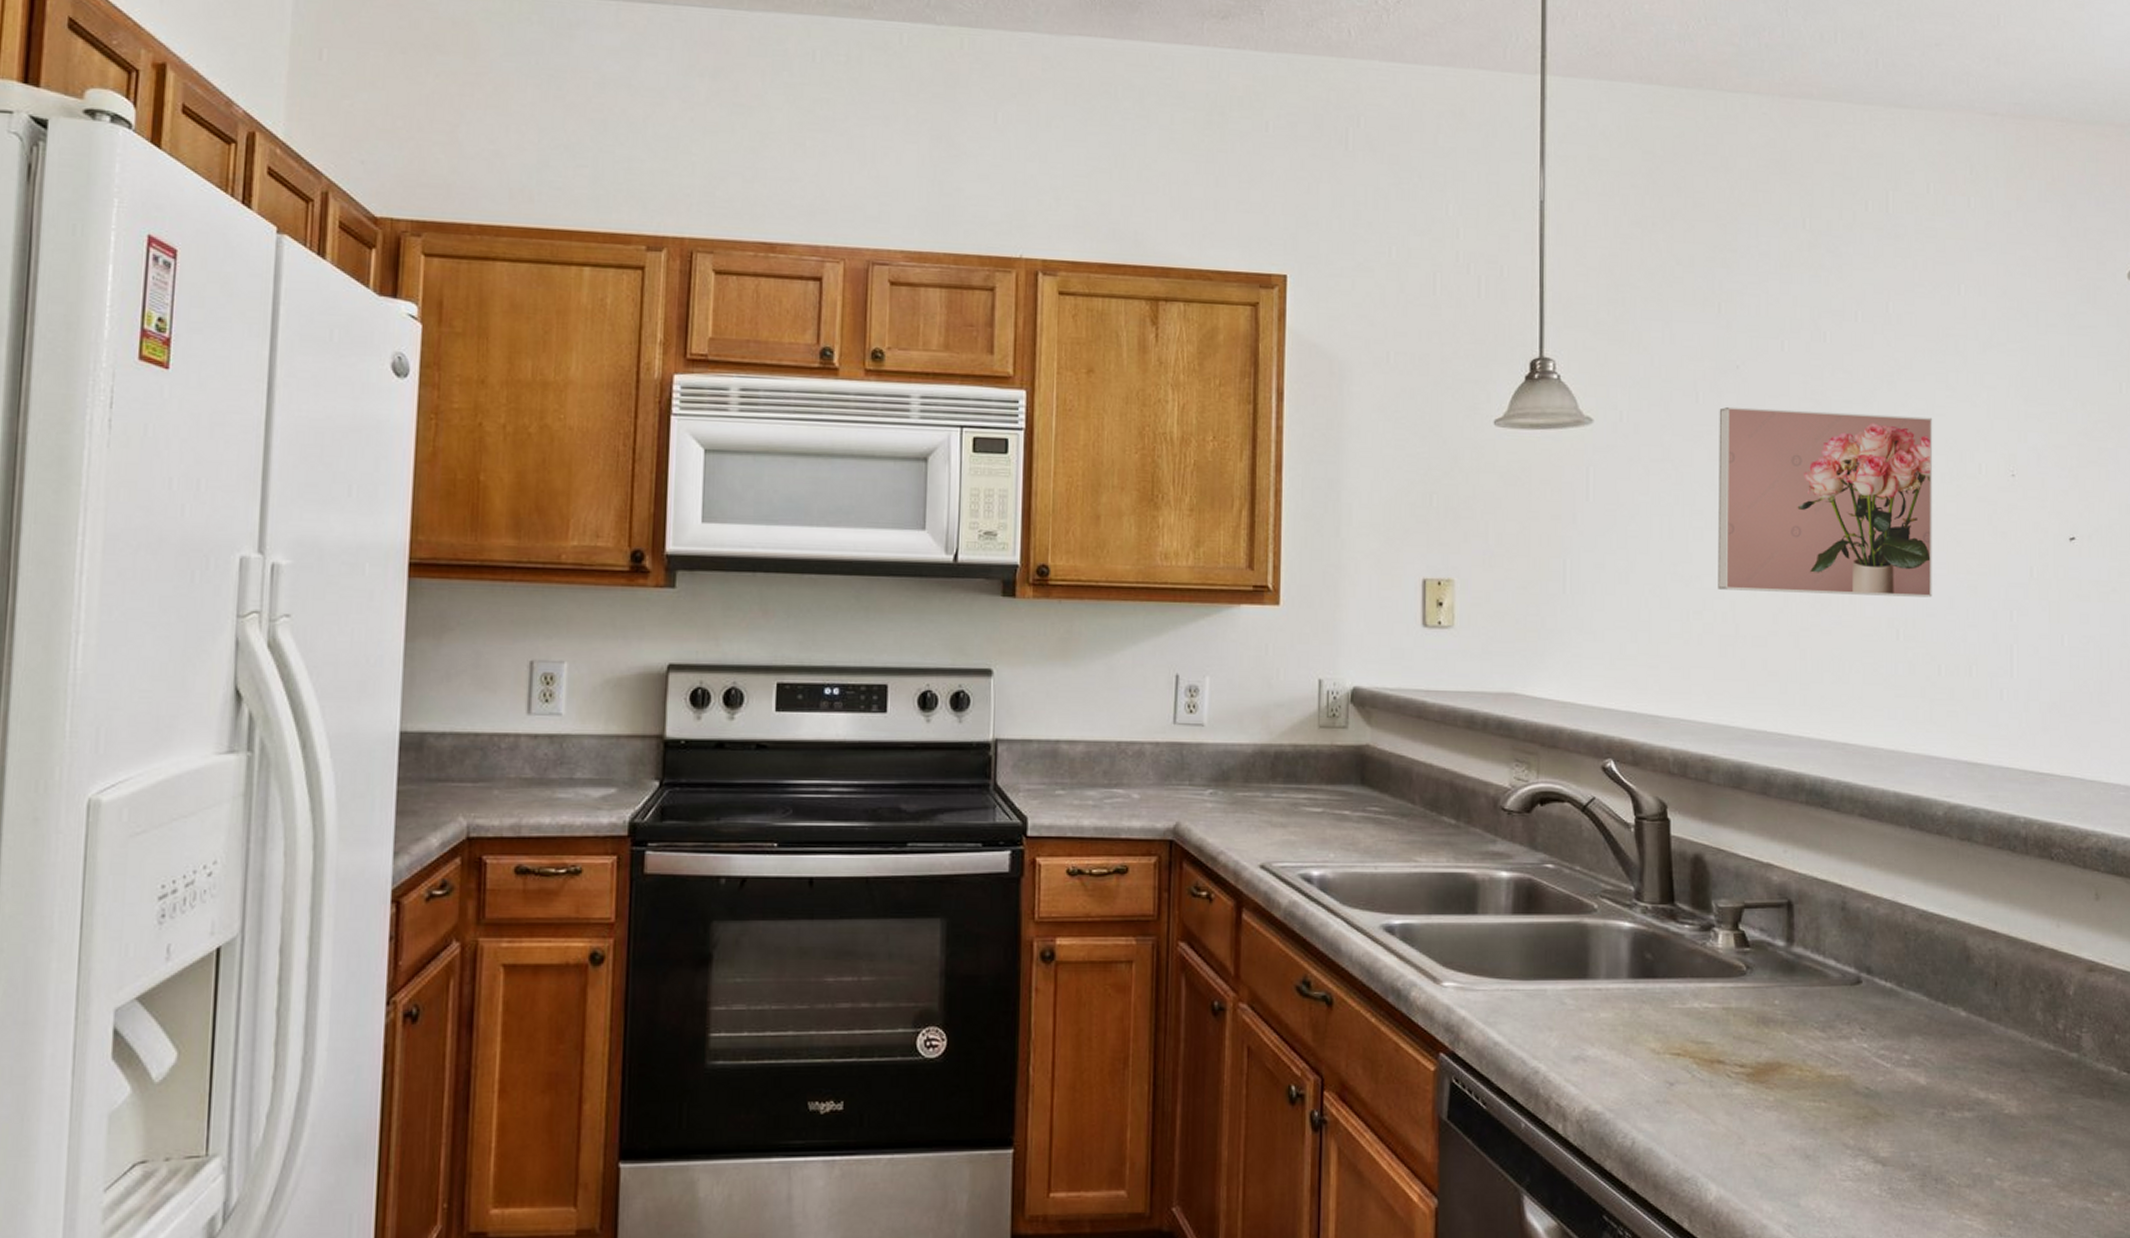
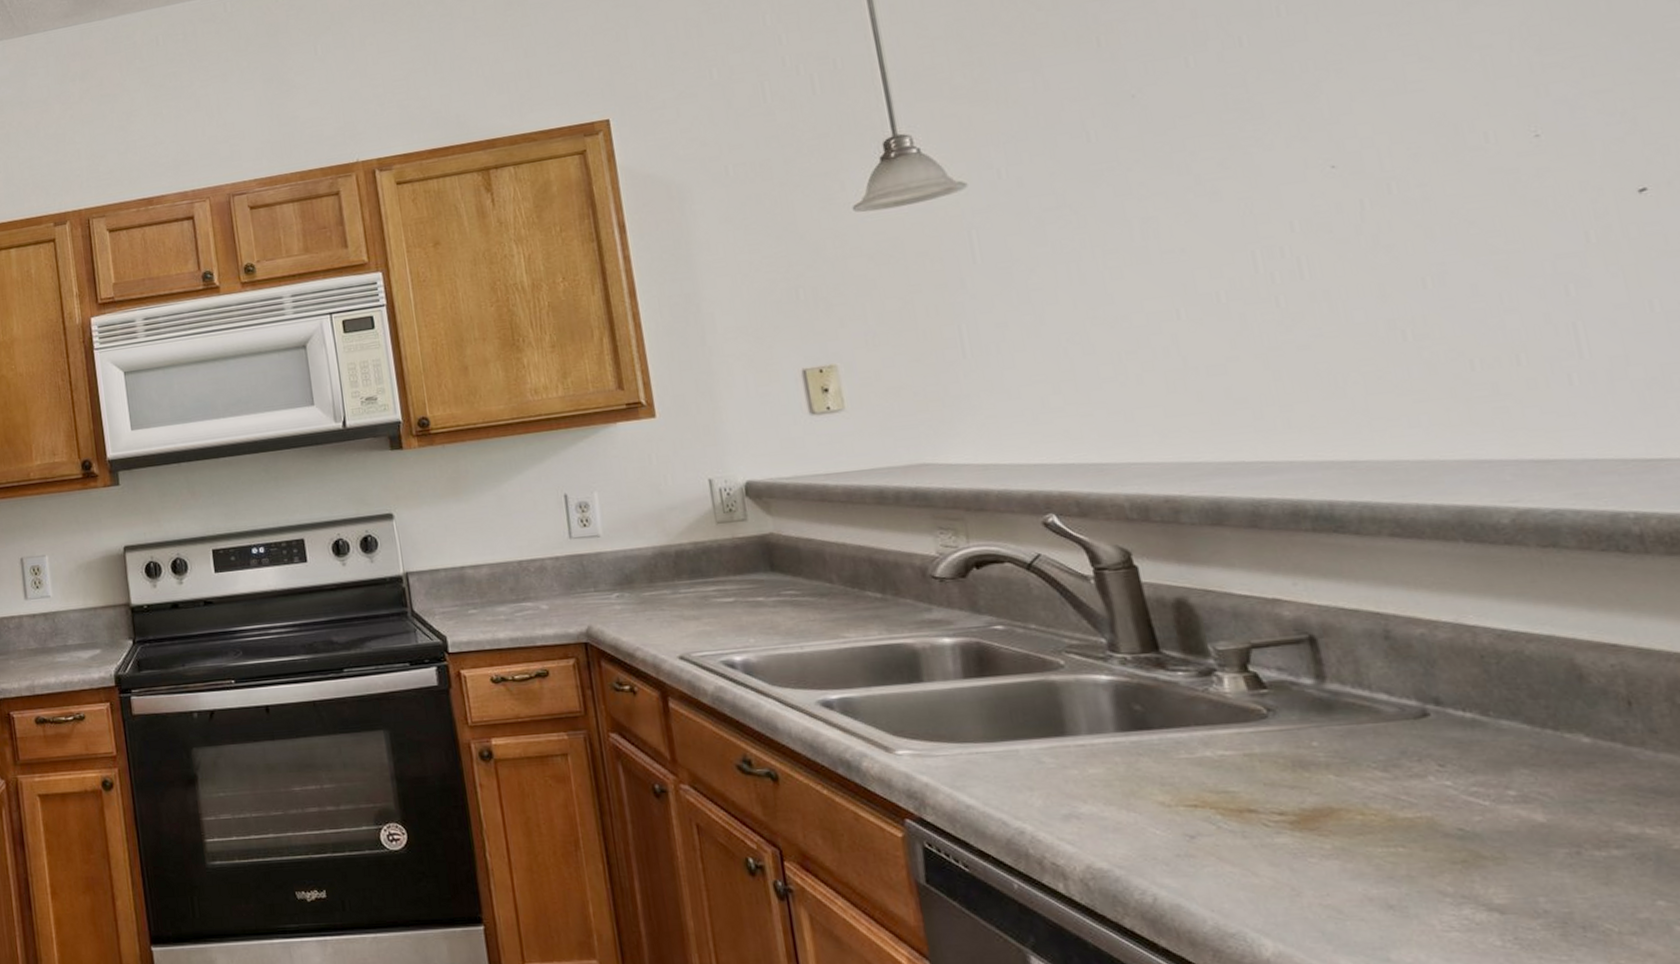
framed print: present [1718,406,1933,598] -> none [1118,96,1445,325]

